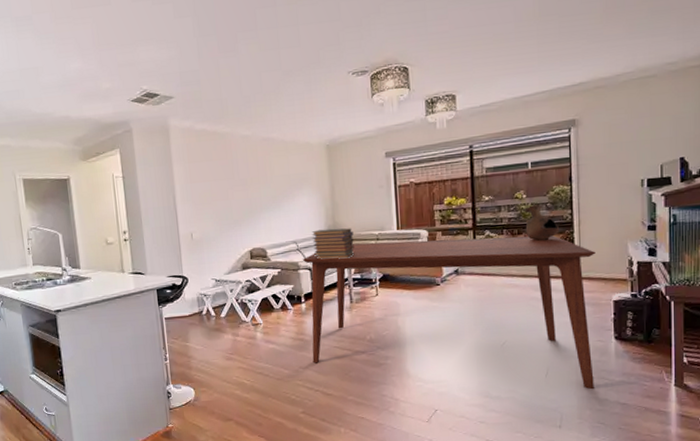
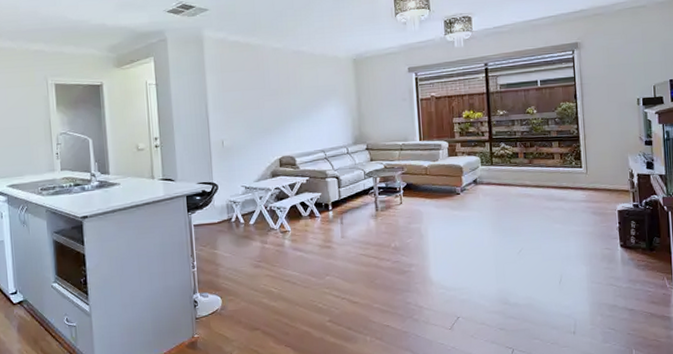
dining table: present [302,235,596,390] -> none [330,148,604,296]
book stack: present [311,228,355,260] -> none [339,138,380,169]
ceramic jug: present [524,205,560,241] -> none [536,119,568,153]

